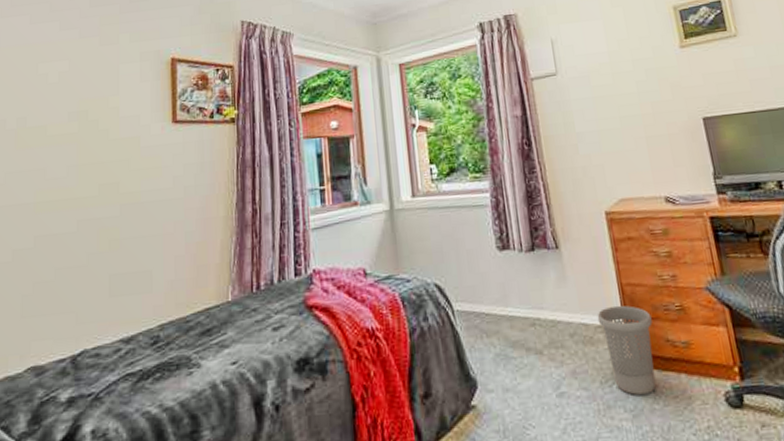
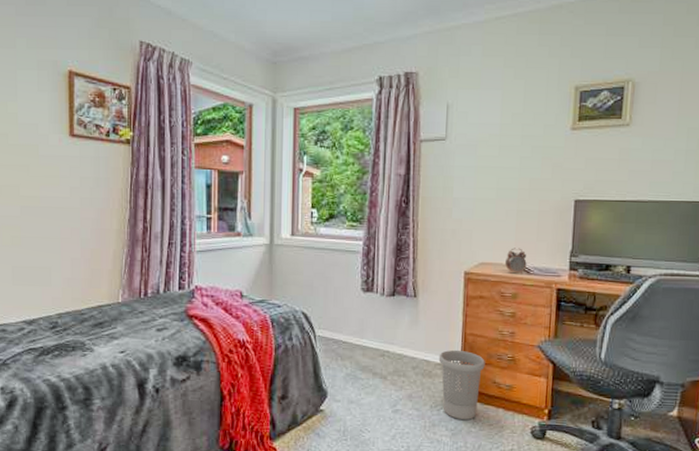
alarm clock: none [646,177,671,207] -> present [505,248,527,274]

